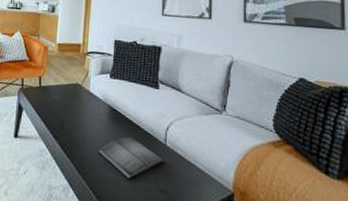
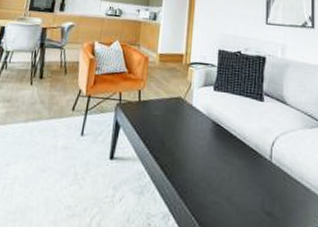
hardback book: present [97,137,165,179] -> none [200,155,270,202]

